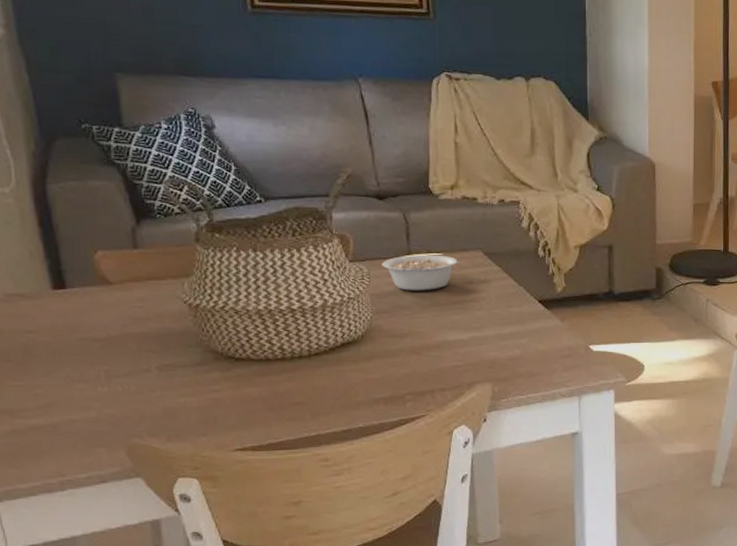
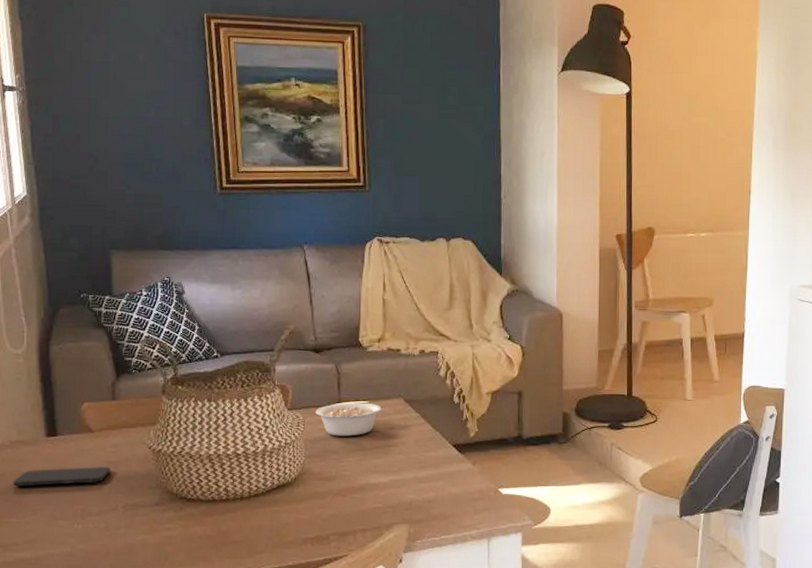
smartphone: none [13,323,138,346] -> present [12,467,110,487]

